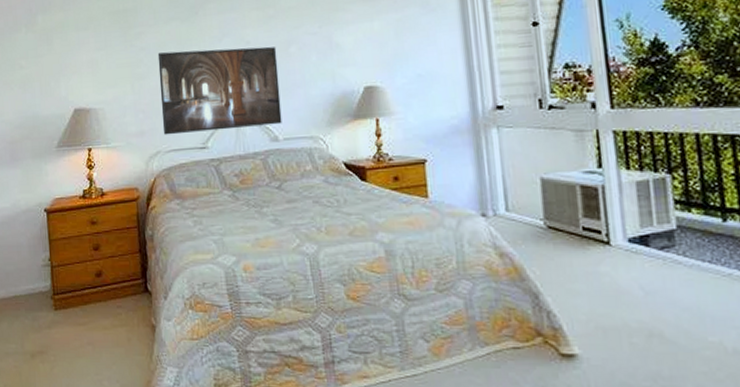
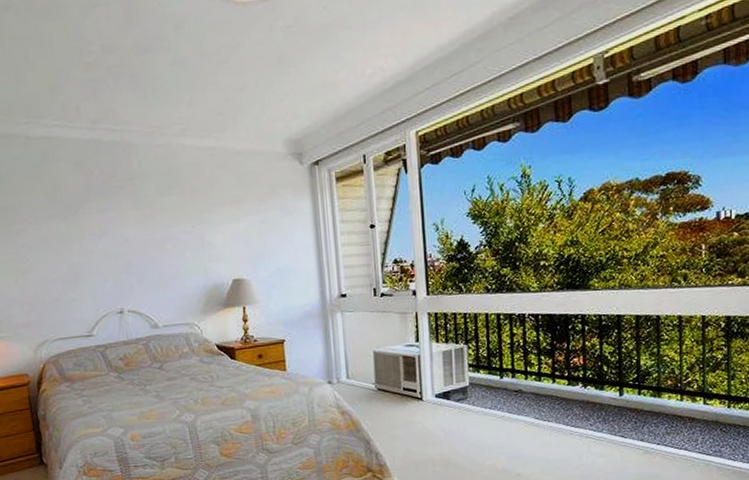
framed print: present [157,46,282,135] -> none [39,243,161,326]

